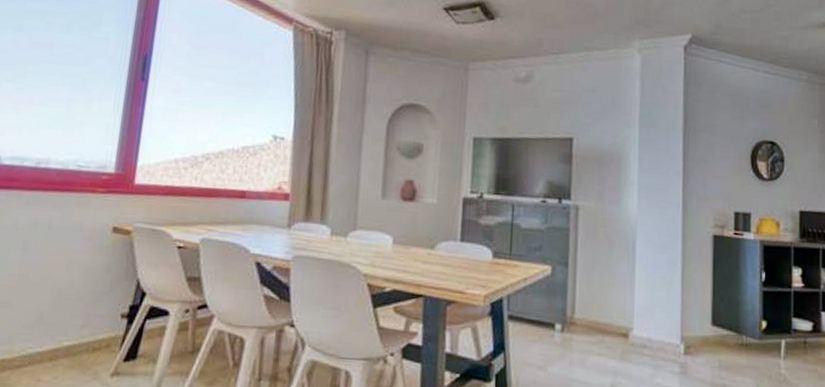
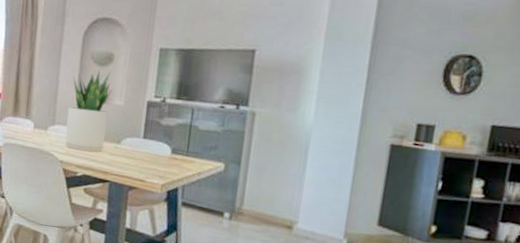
planter: none [369,163,423,261] -> present [65,70,113,152]

